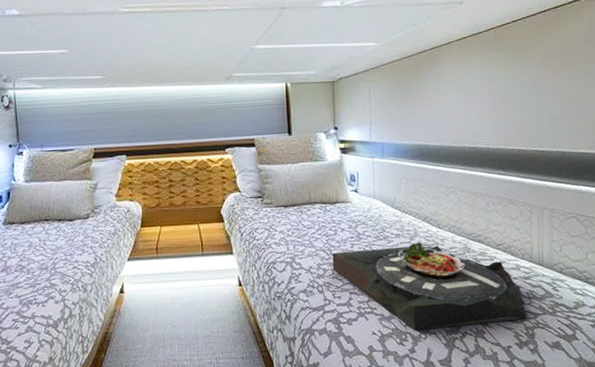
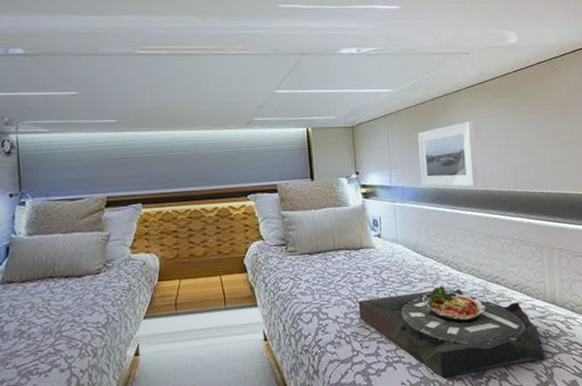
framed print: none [402,75,464,144] -> present [418,121,478,187]

